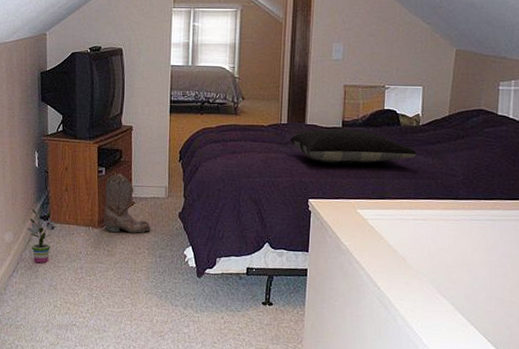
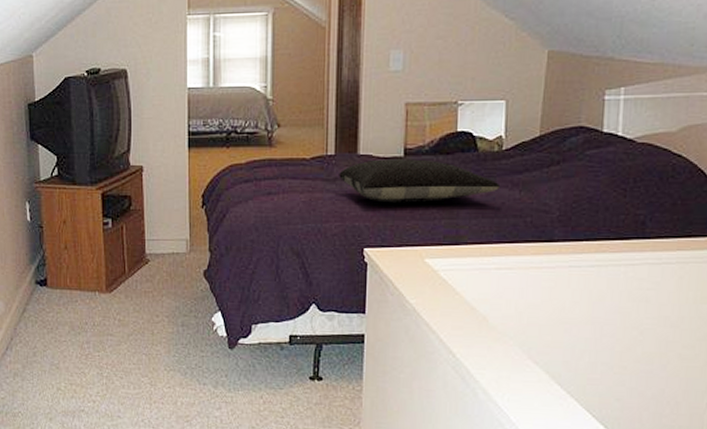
potted plant: present [27,209,59,264] -> none [20,272,59,338]
boots: present [103,173,152,233] -> none [112,225,171,298]

